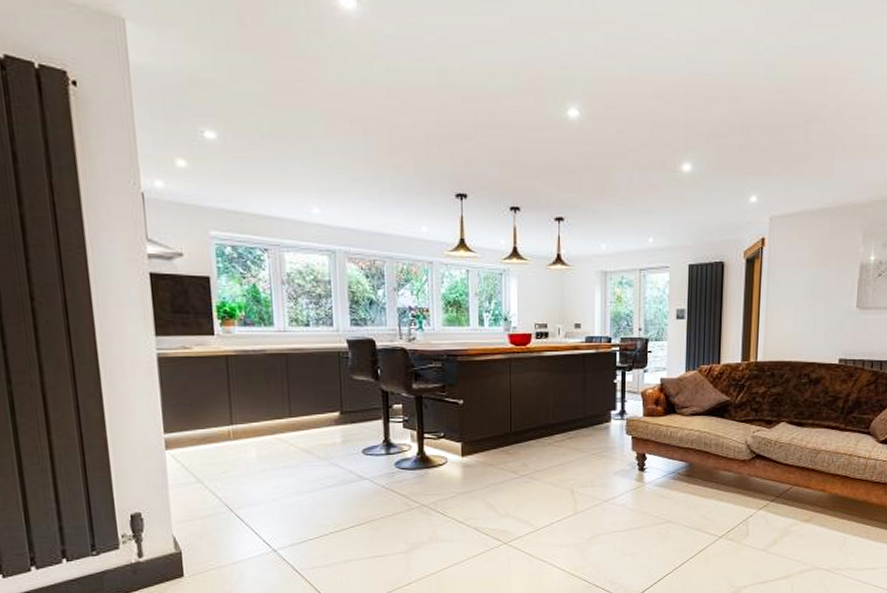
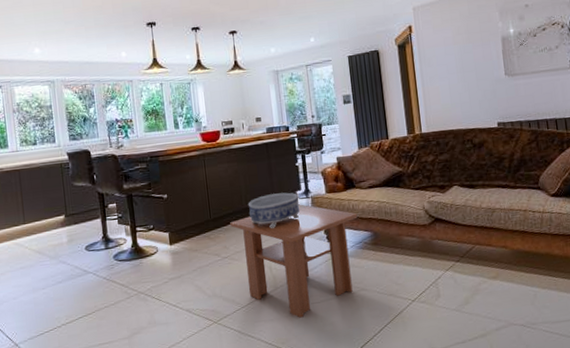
coffee table: none [533,425,675,546] -> present [230,204,358,318]
decorative bowl: none [555,411,613,449] -> present [247,192,300,228]

